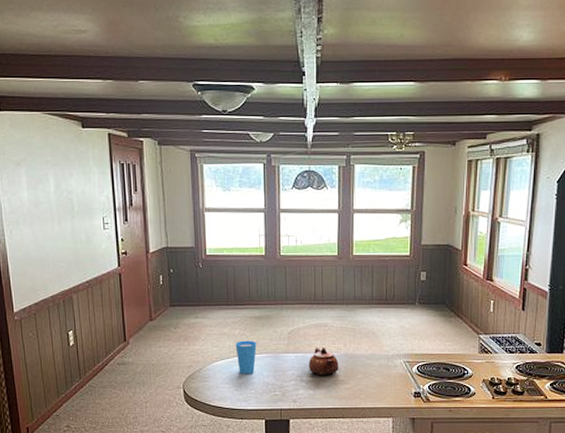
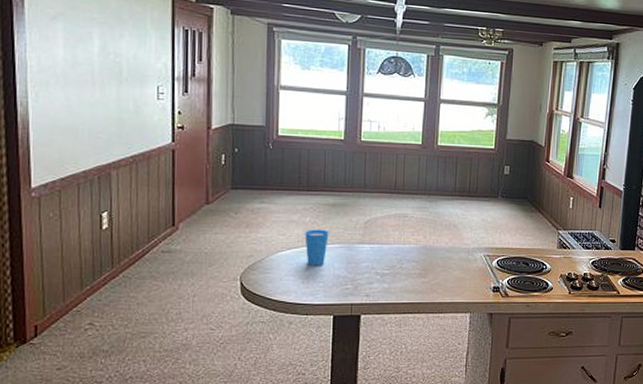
teapot: present [308,348,339,376] -> none [384,239,417,269]

